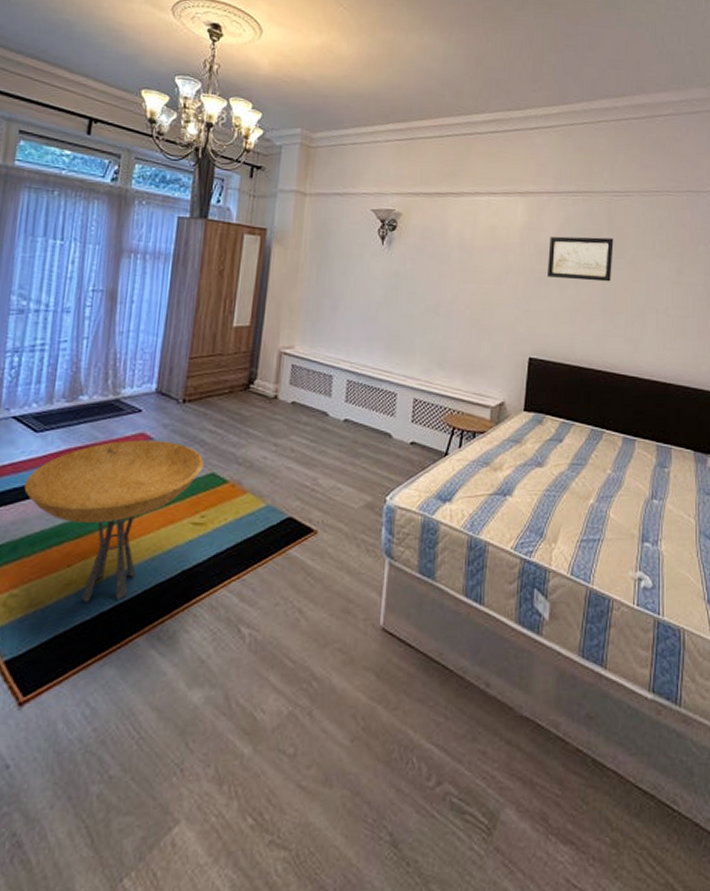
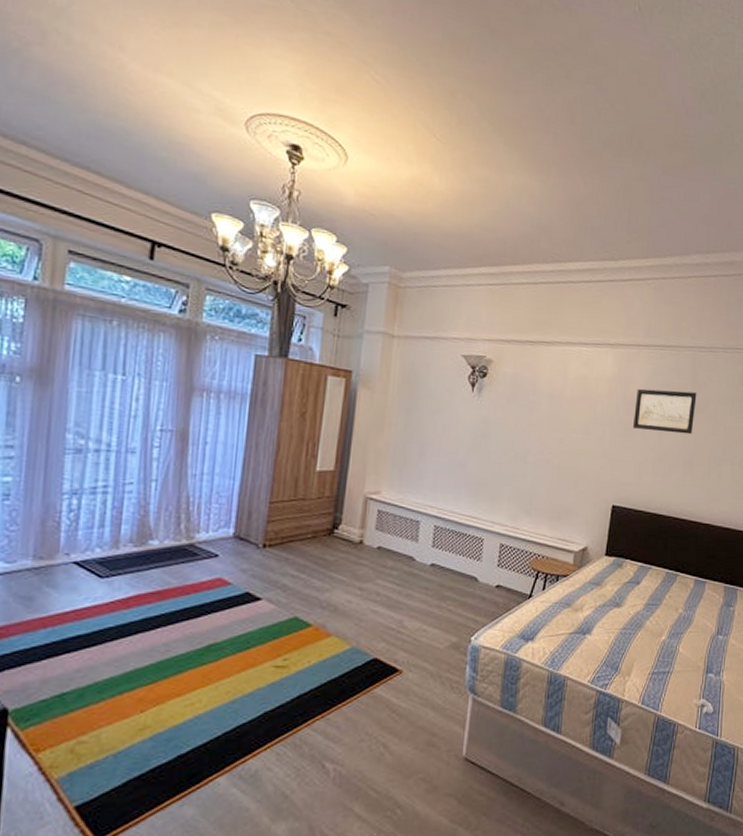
side table: present [24,440,204,602] -> none [89,585,286,746]

